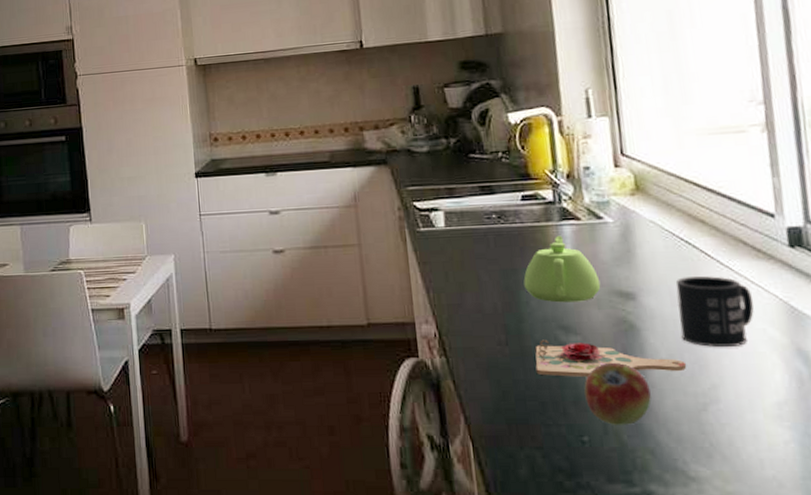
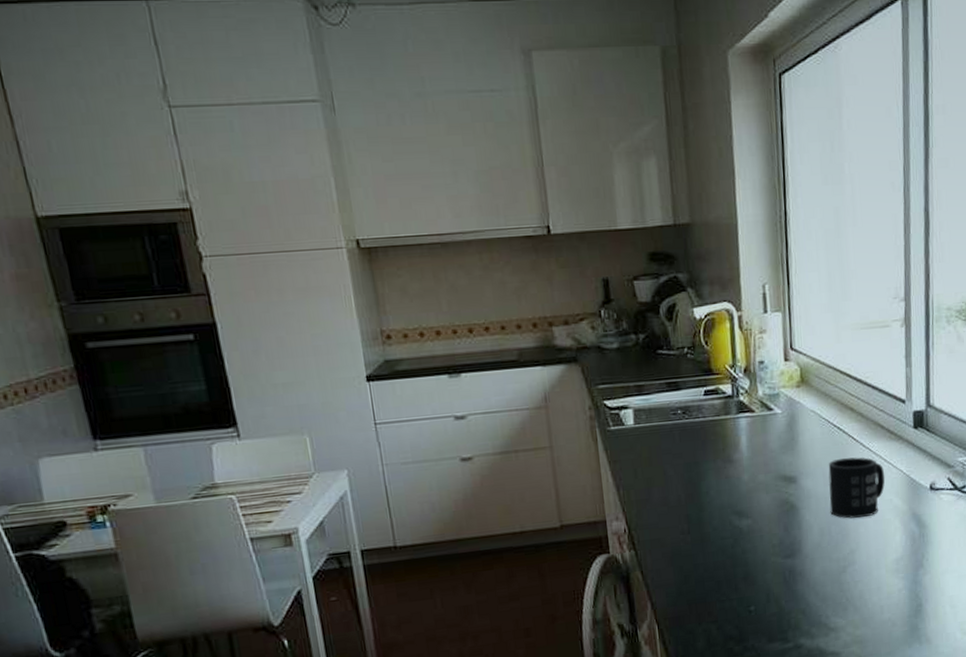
teapot: present [523,235,601,303] -> none [704,427,769,491]
cutting board: present [535,339,686,377] -> none [713,524,832,558]
fruit: present [584,363,651,425] -> none [752,539,805,594]

